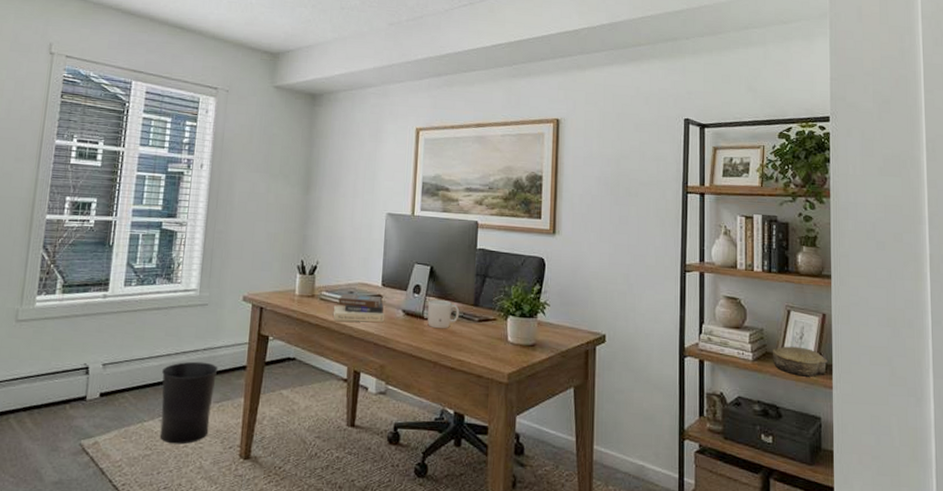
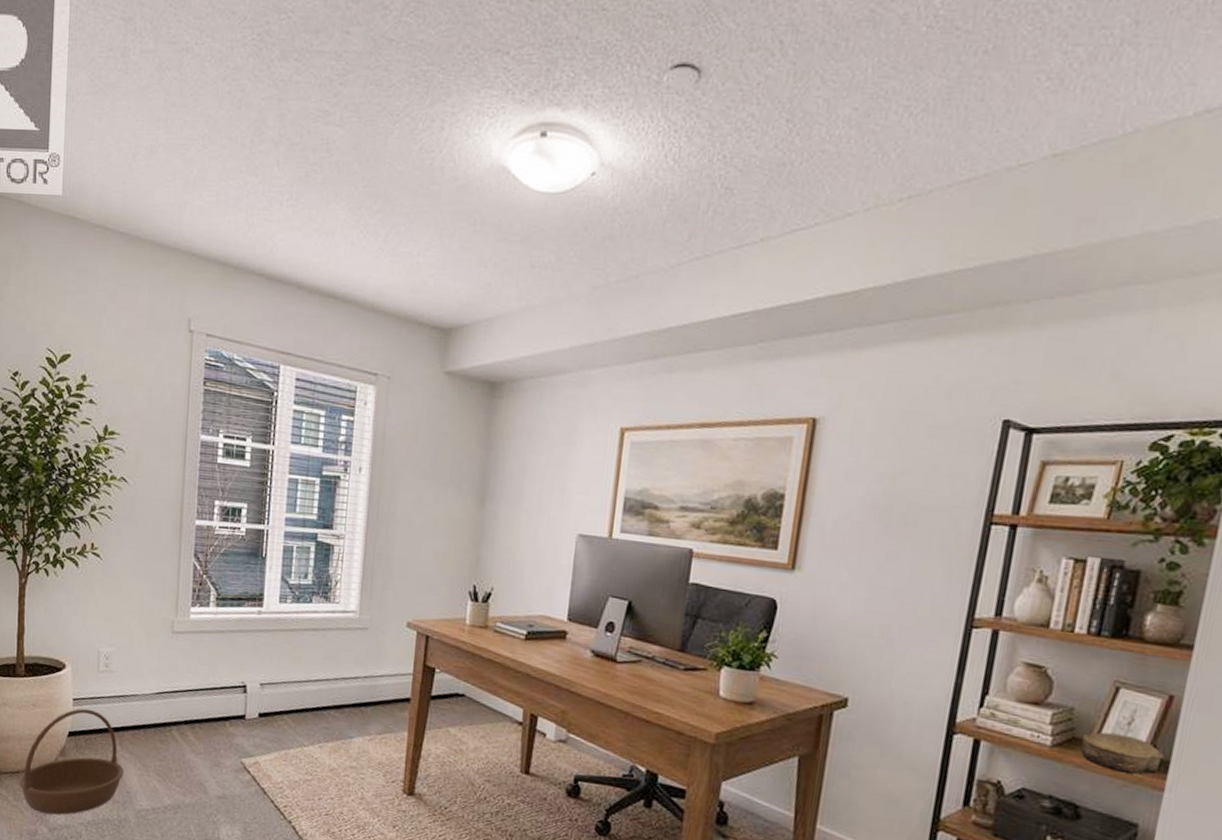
waste bin: present [159,361,218,444] -> none [320,688,380,773]
books: present [332,293,385,323] -> none [508,626,570,664]
mug: present [427,300,460,329] -> none [620,640,662,676]

